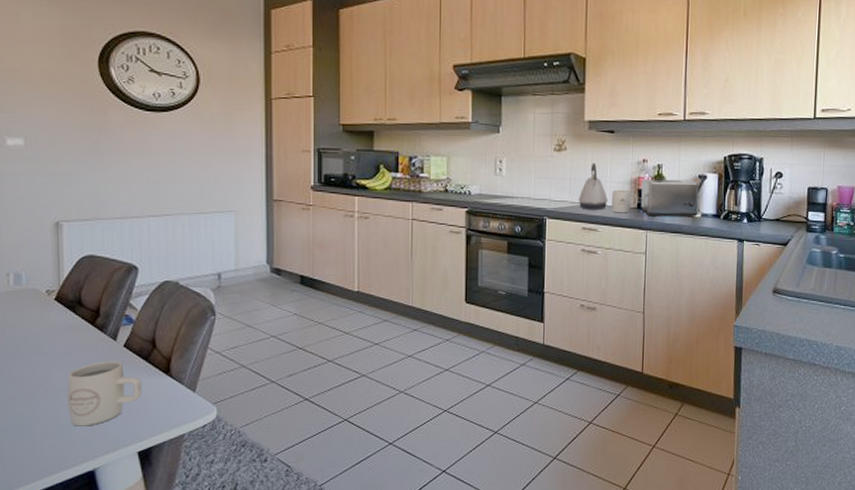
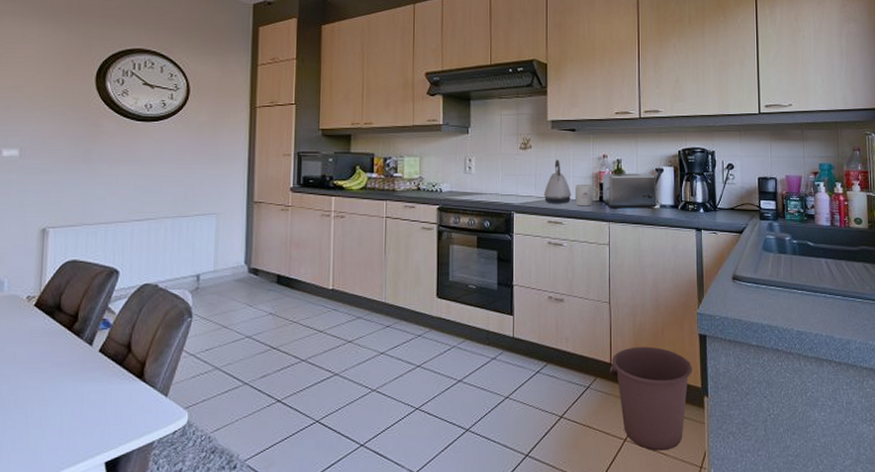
mug: present [67,361,142,426] -> none [37,366,114,437]
bucket: none [640,357,726,458] -> present [609,346,693,451]

